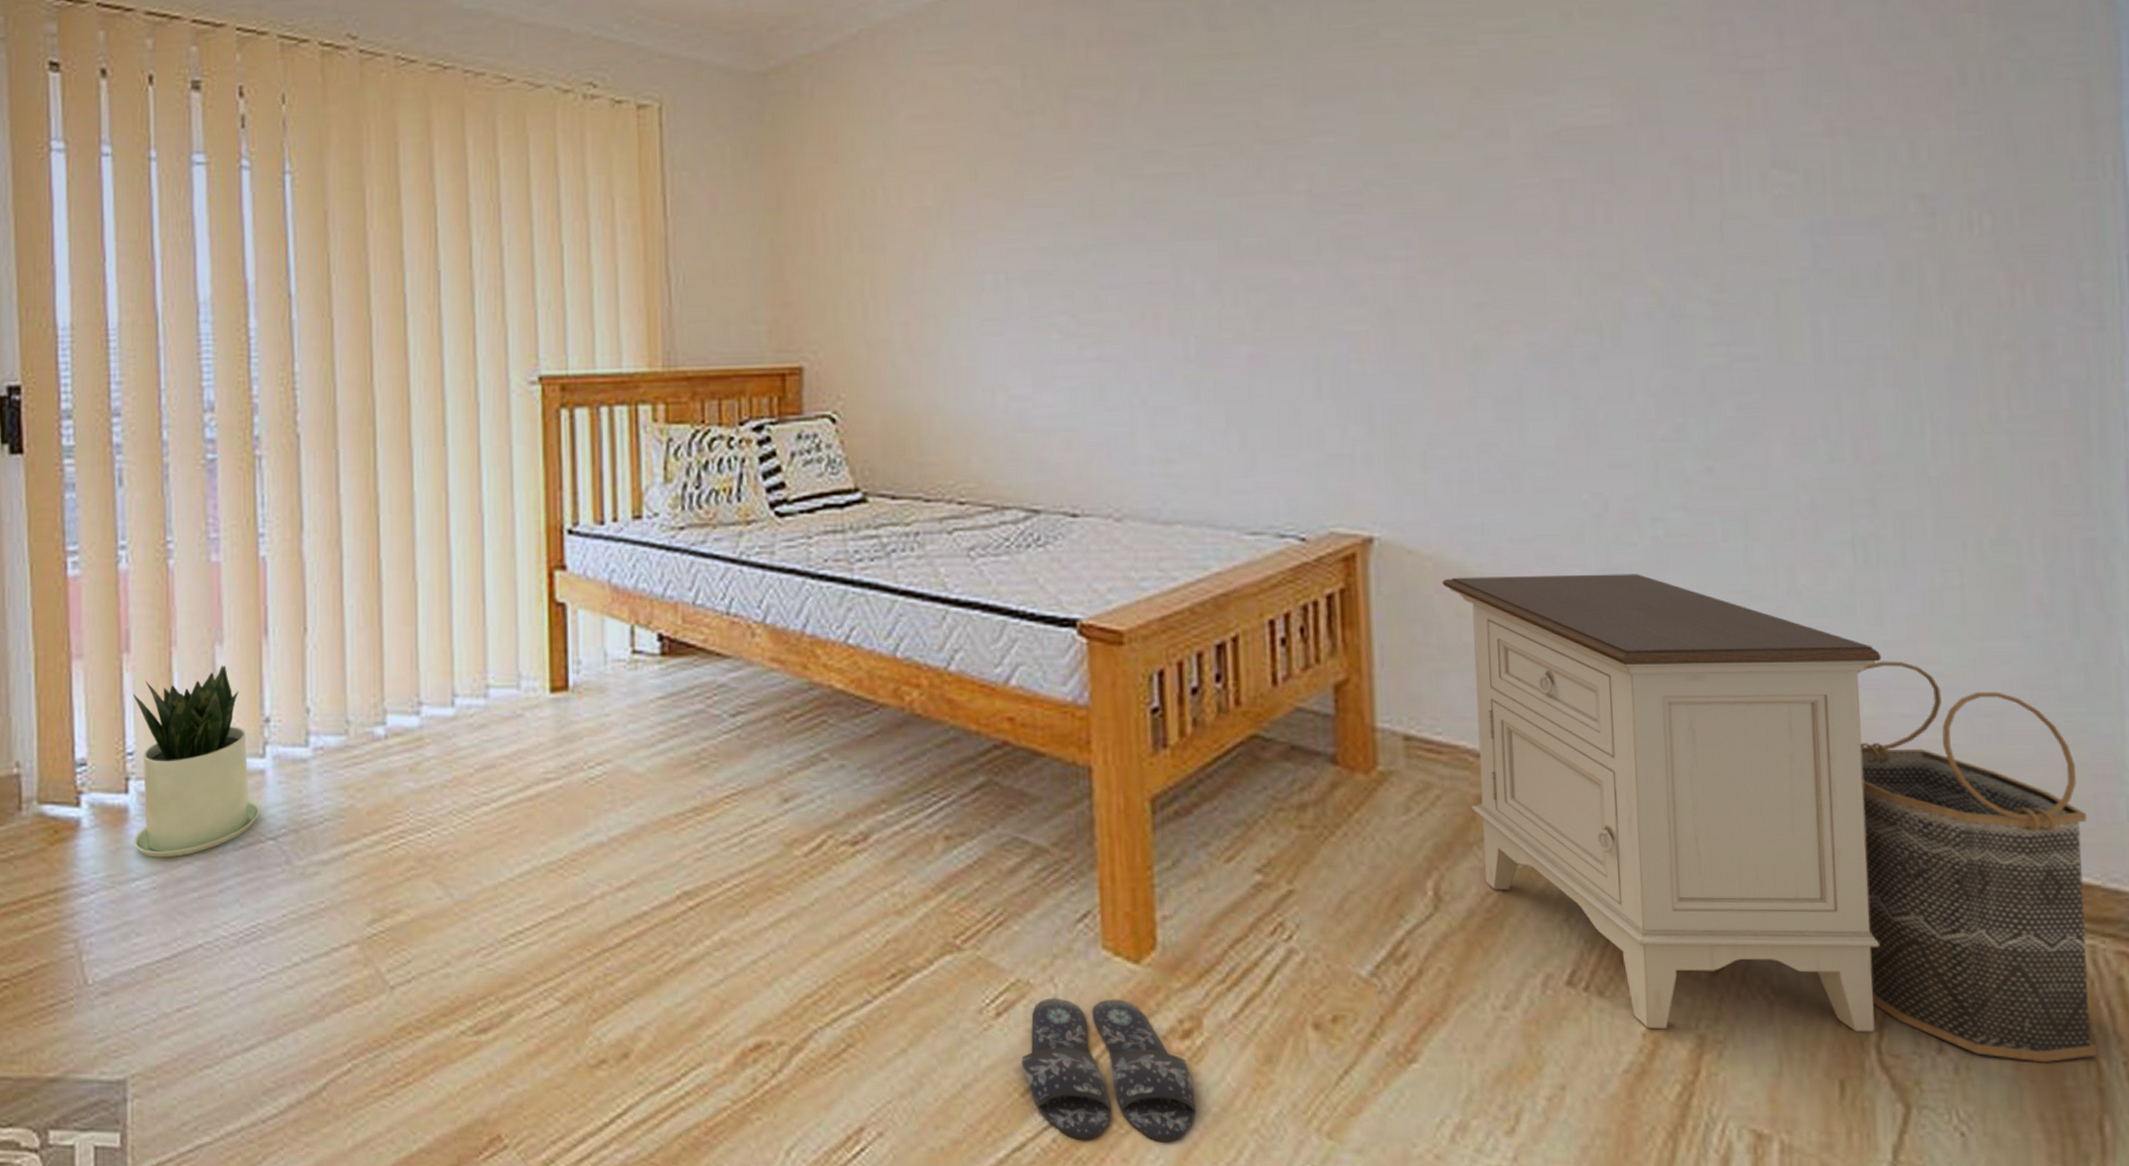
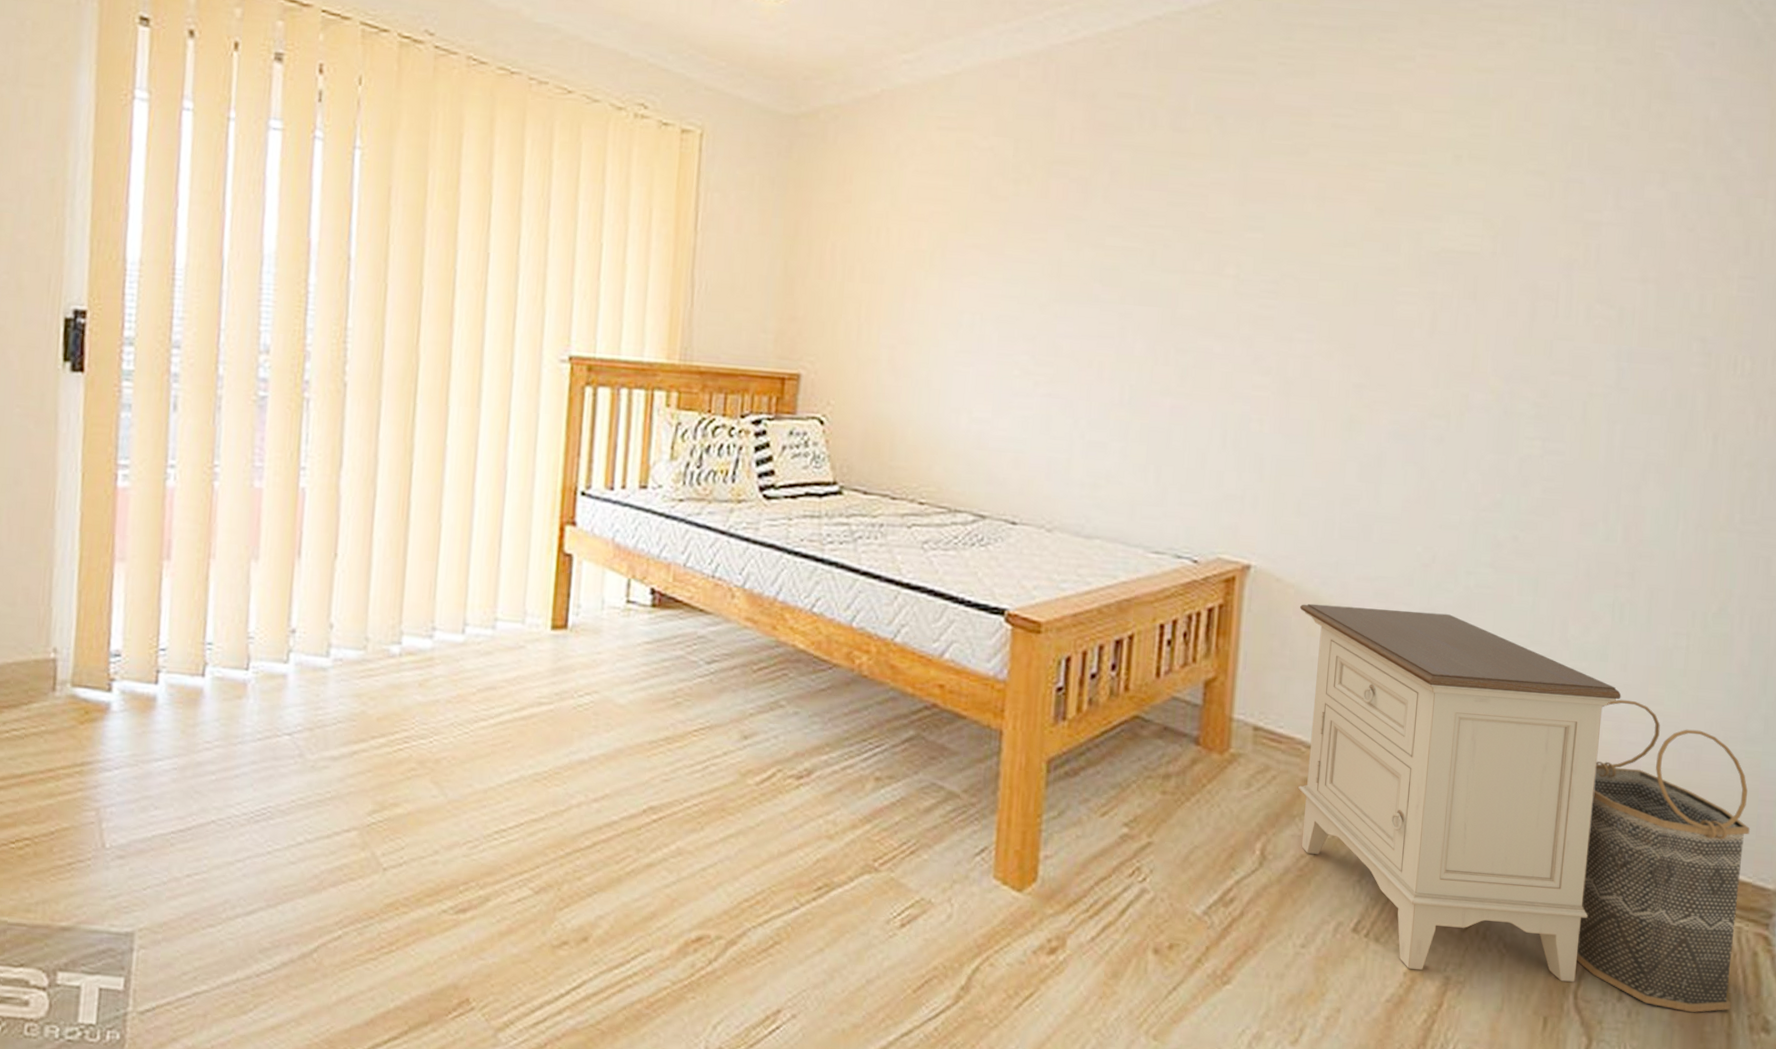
planter: present [132,665,260,858] -> none [159,579,280,743]
slippers: present [1021,998,1195,1143] -> none [916,915,1053,1036]

